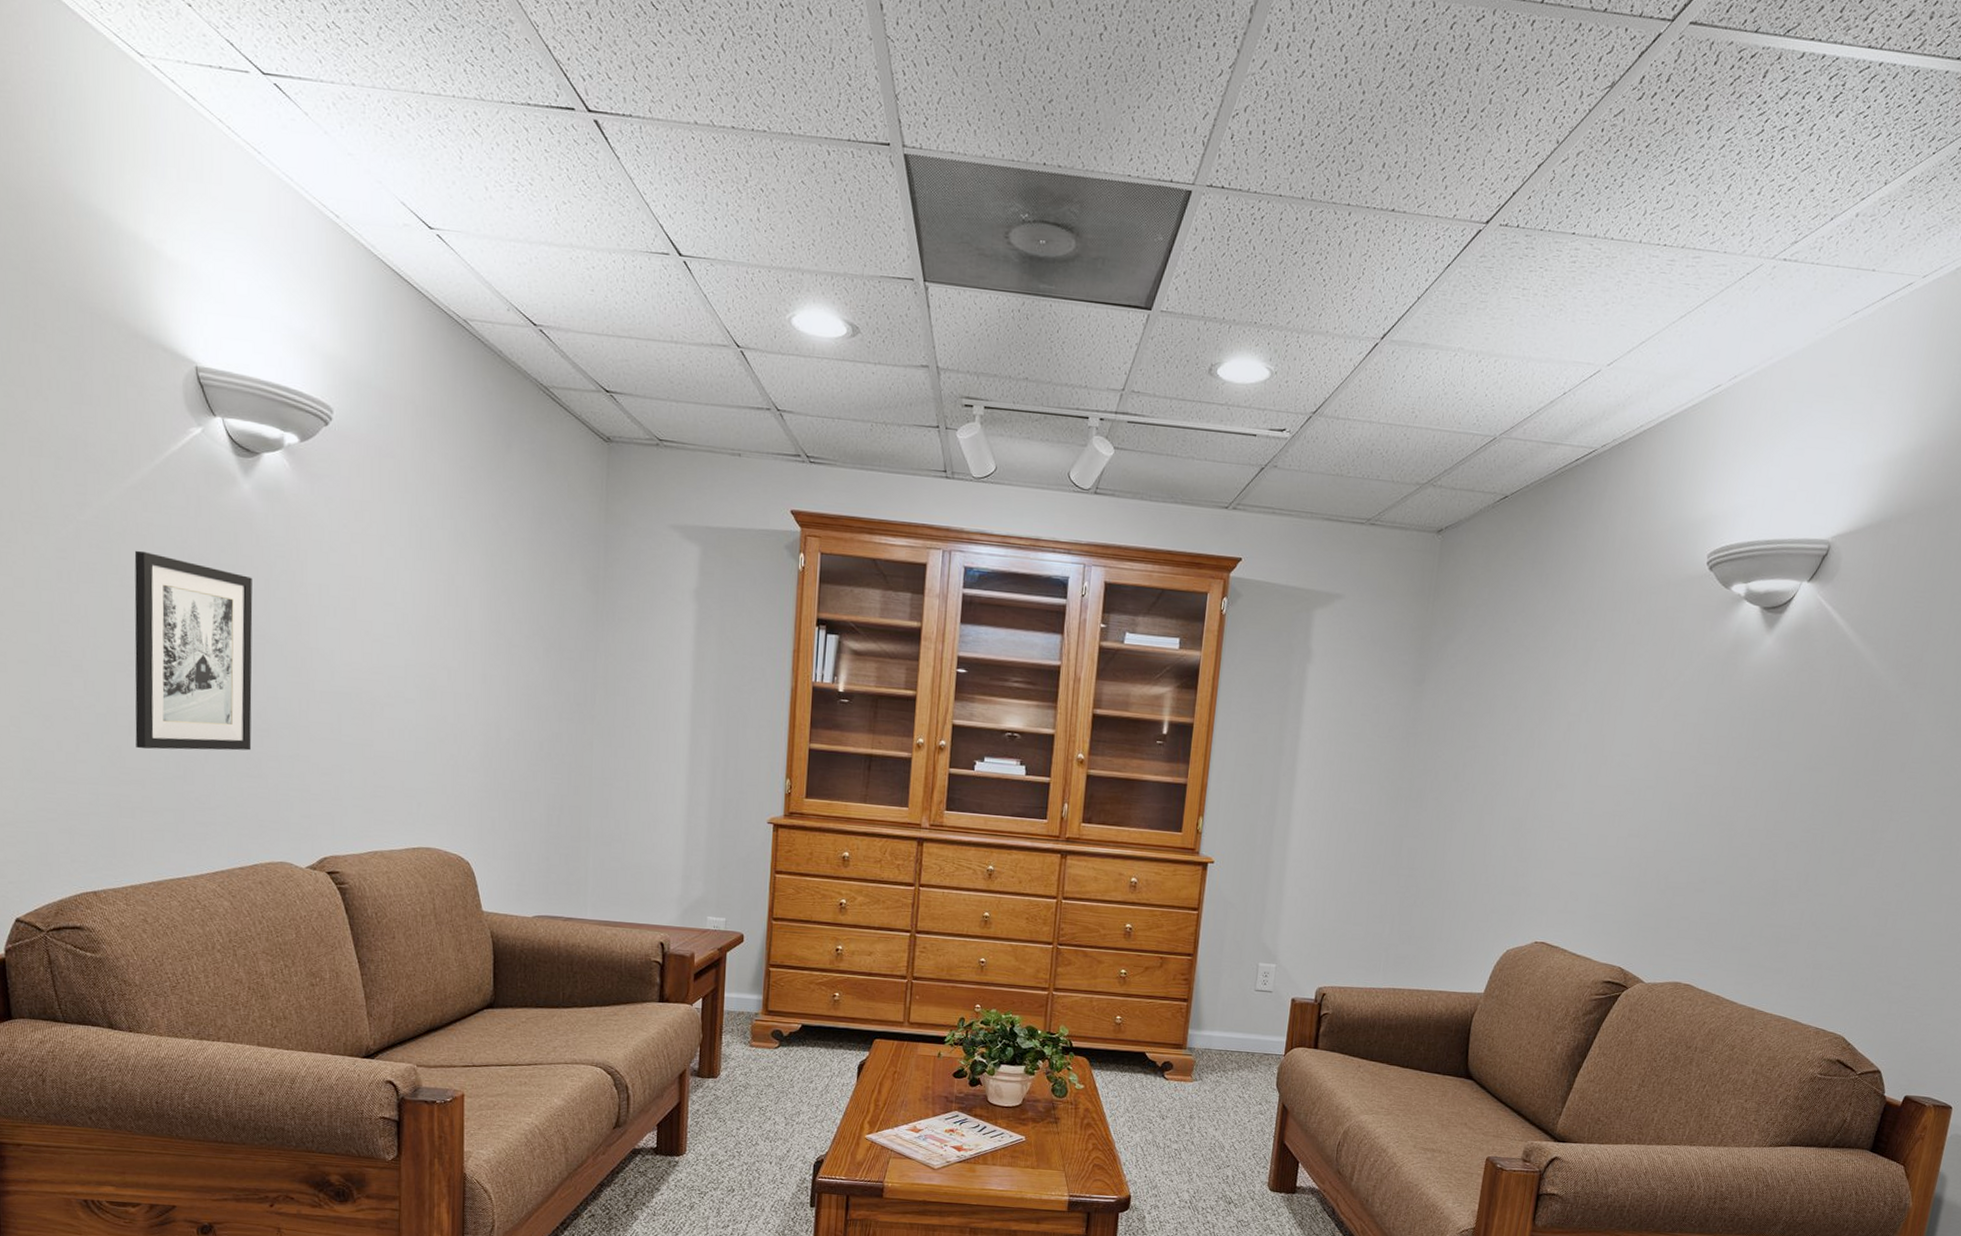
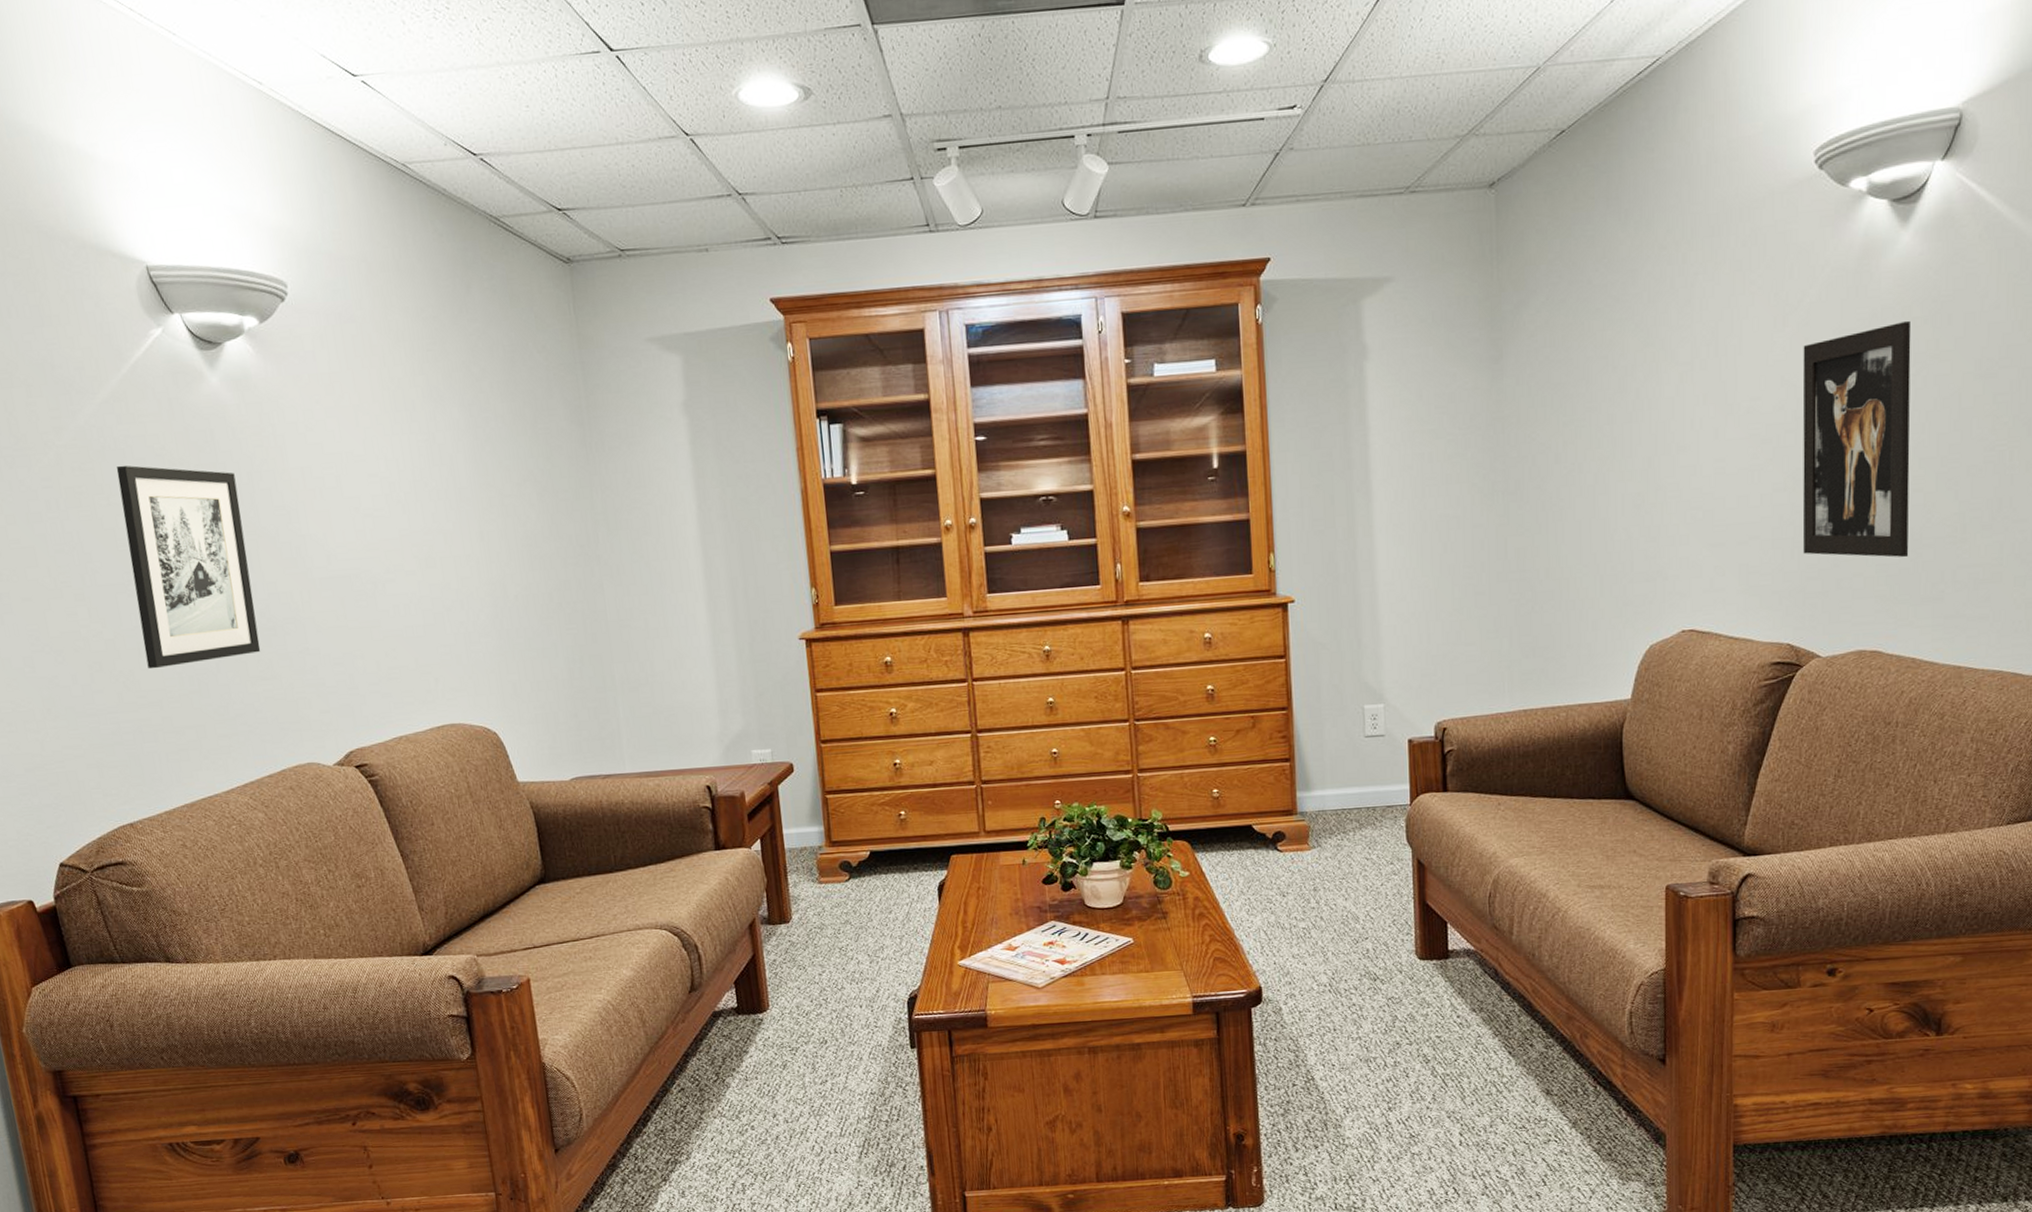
wall art: none [1644,711,1761,909] -> present [1802,320,1912,558]

